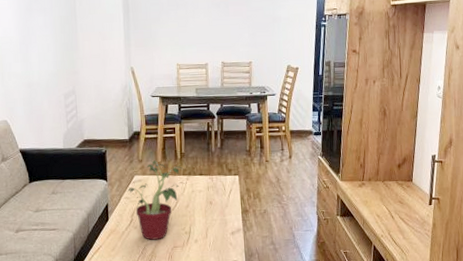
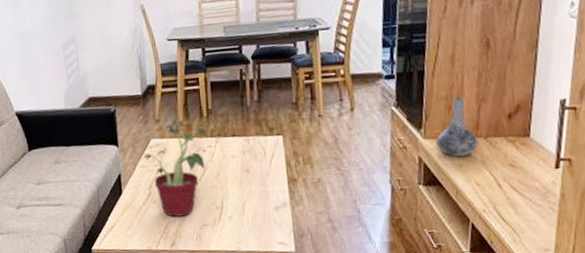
decorative vase: none [350,150,378,196] -> present [436,97,478,158]

